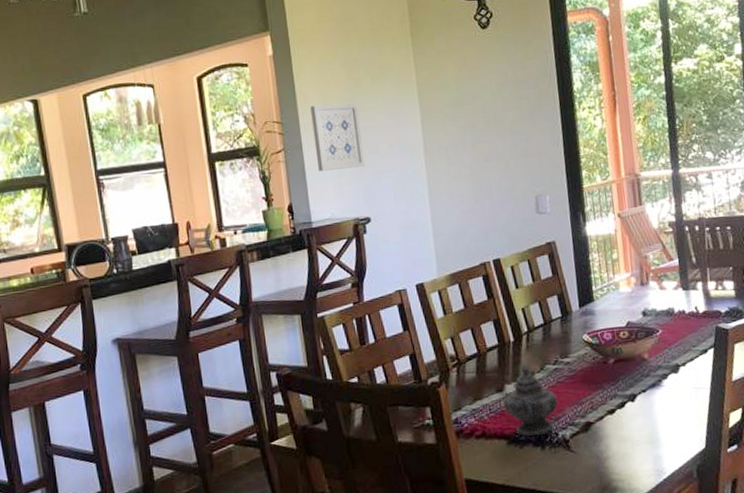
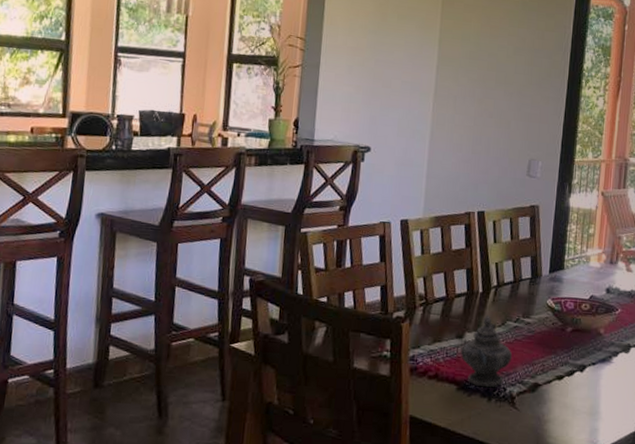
wall art: present [310,103,364,172] -> none [331,29,380,98]

